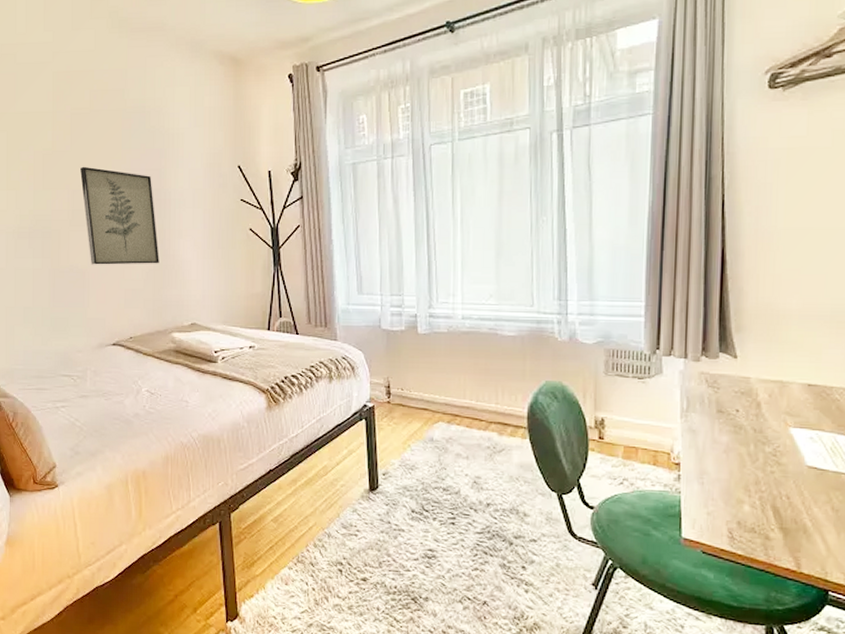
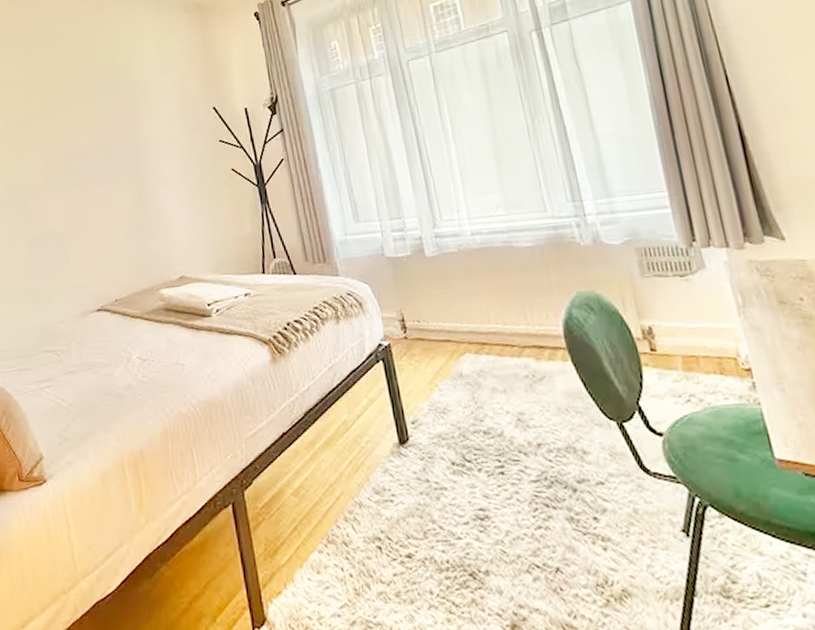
wall art: present [80,166,159,265] -> none [53,128,140,228]

